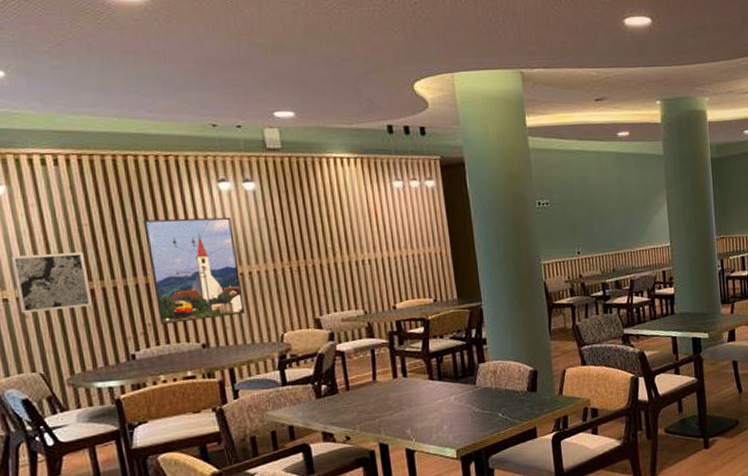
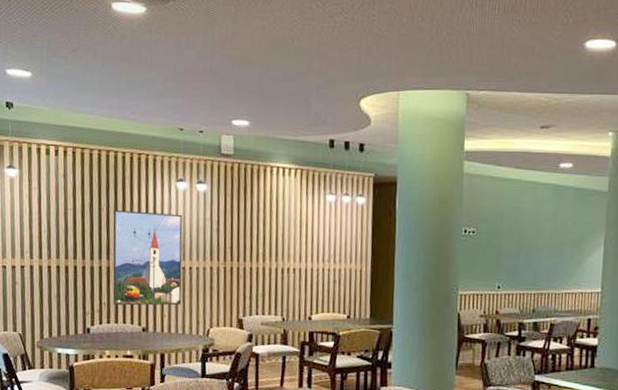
wall art: present [10,252,92,314] -> none [12,230,65,281]

